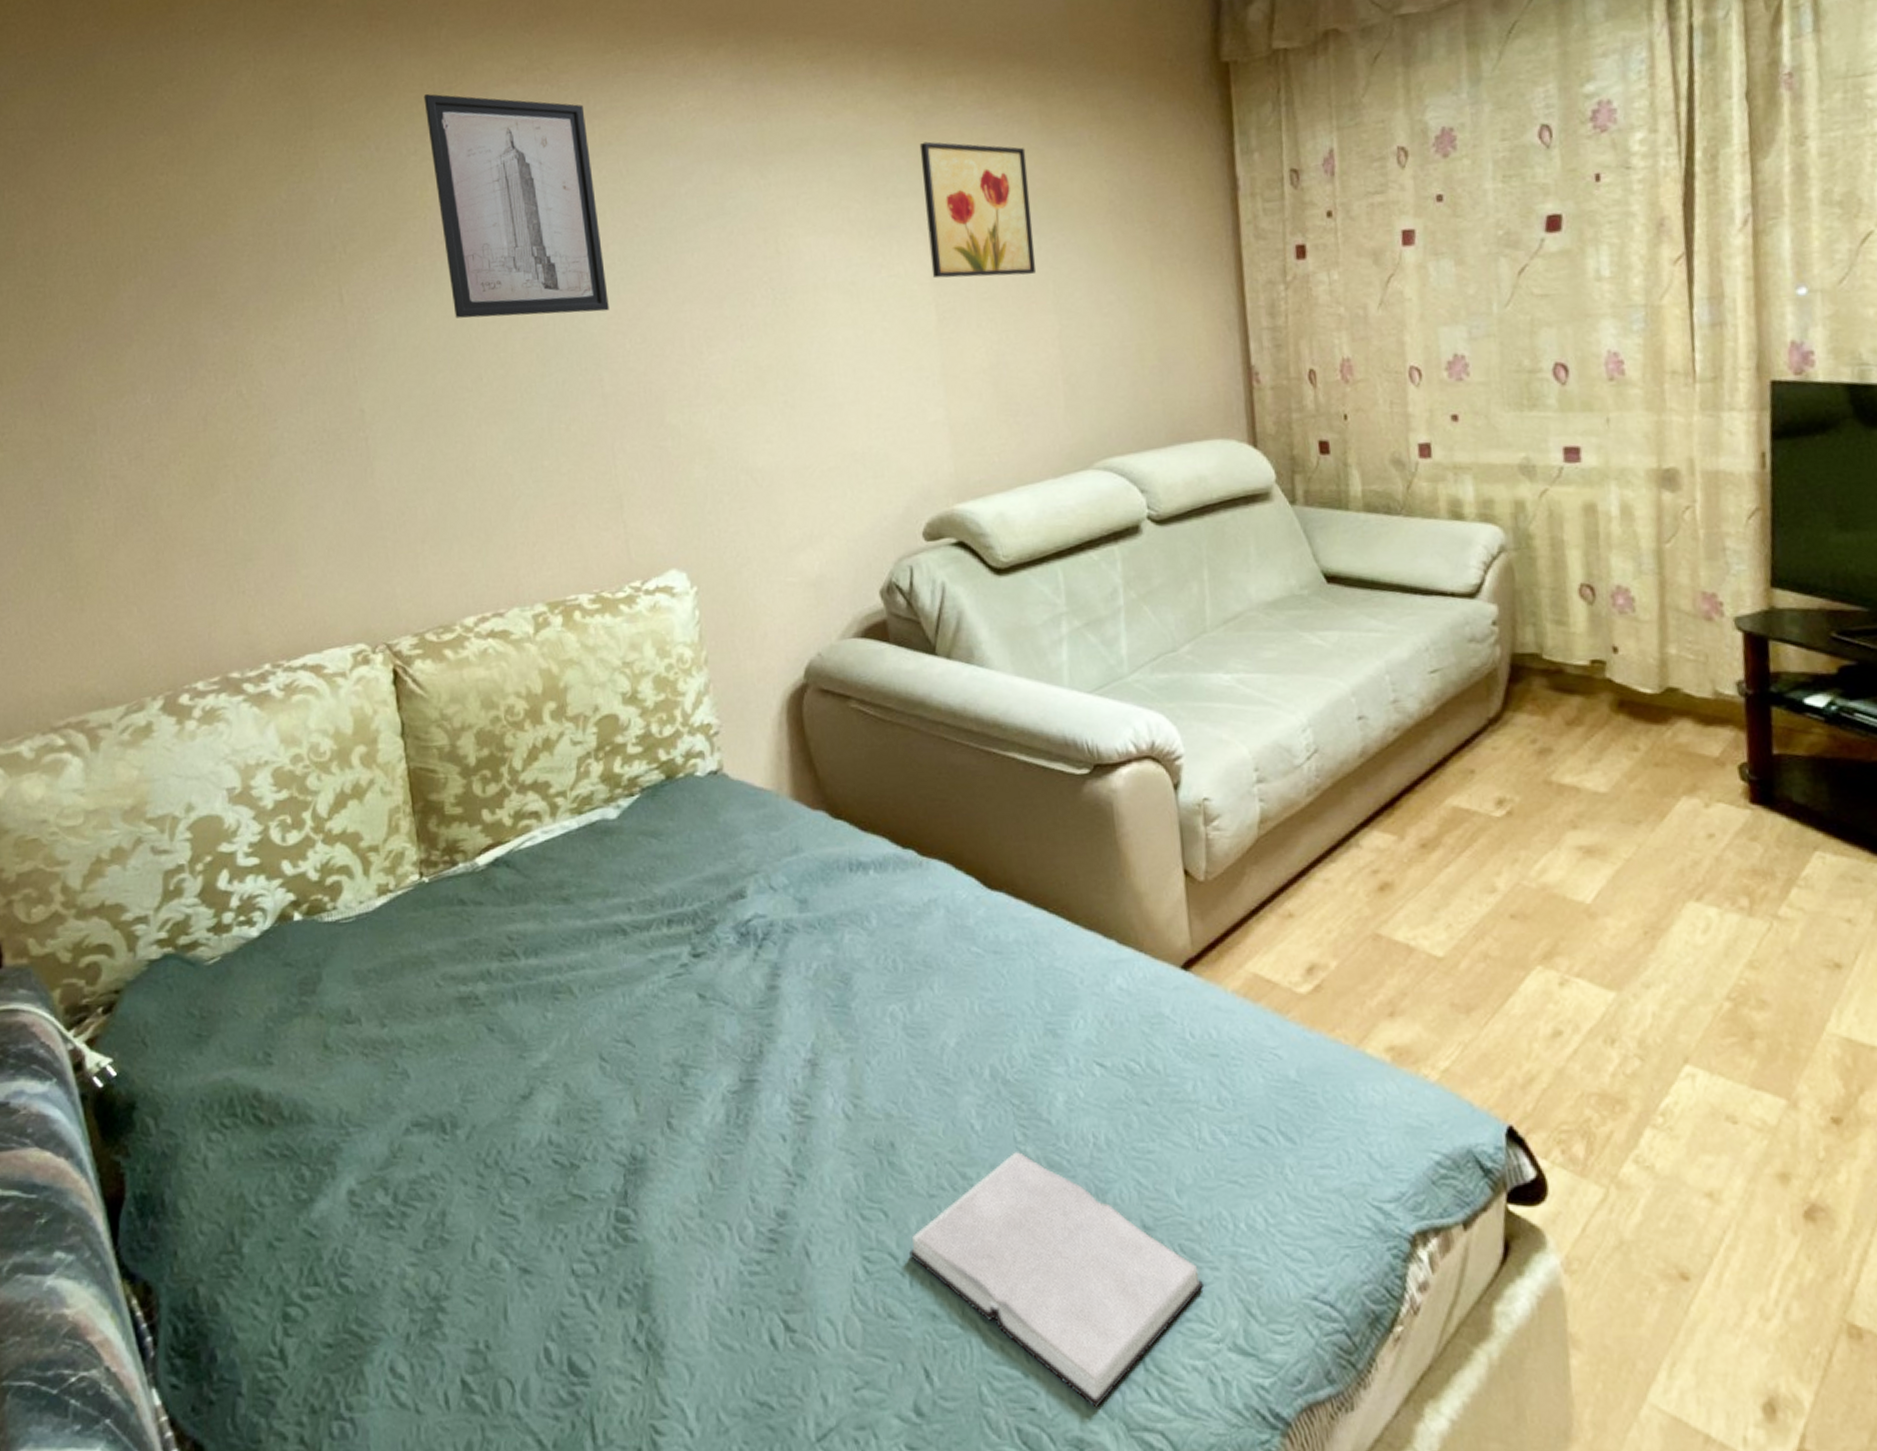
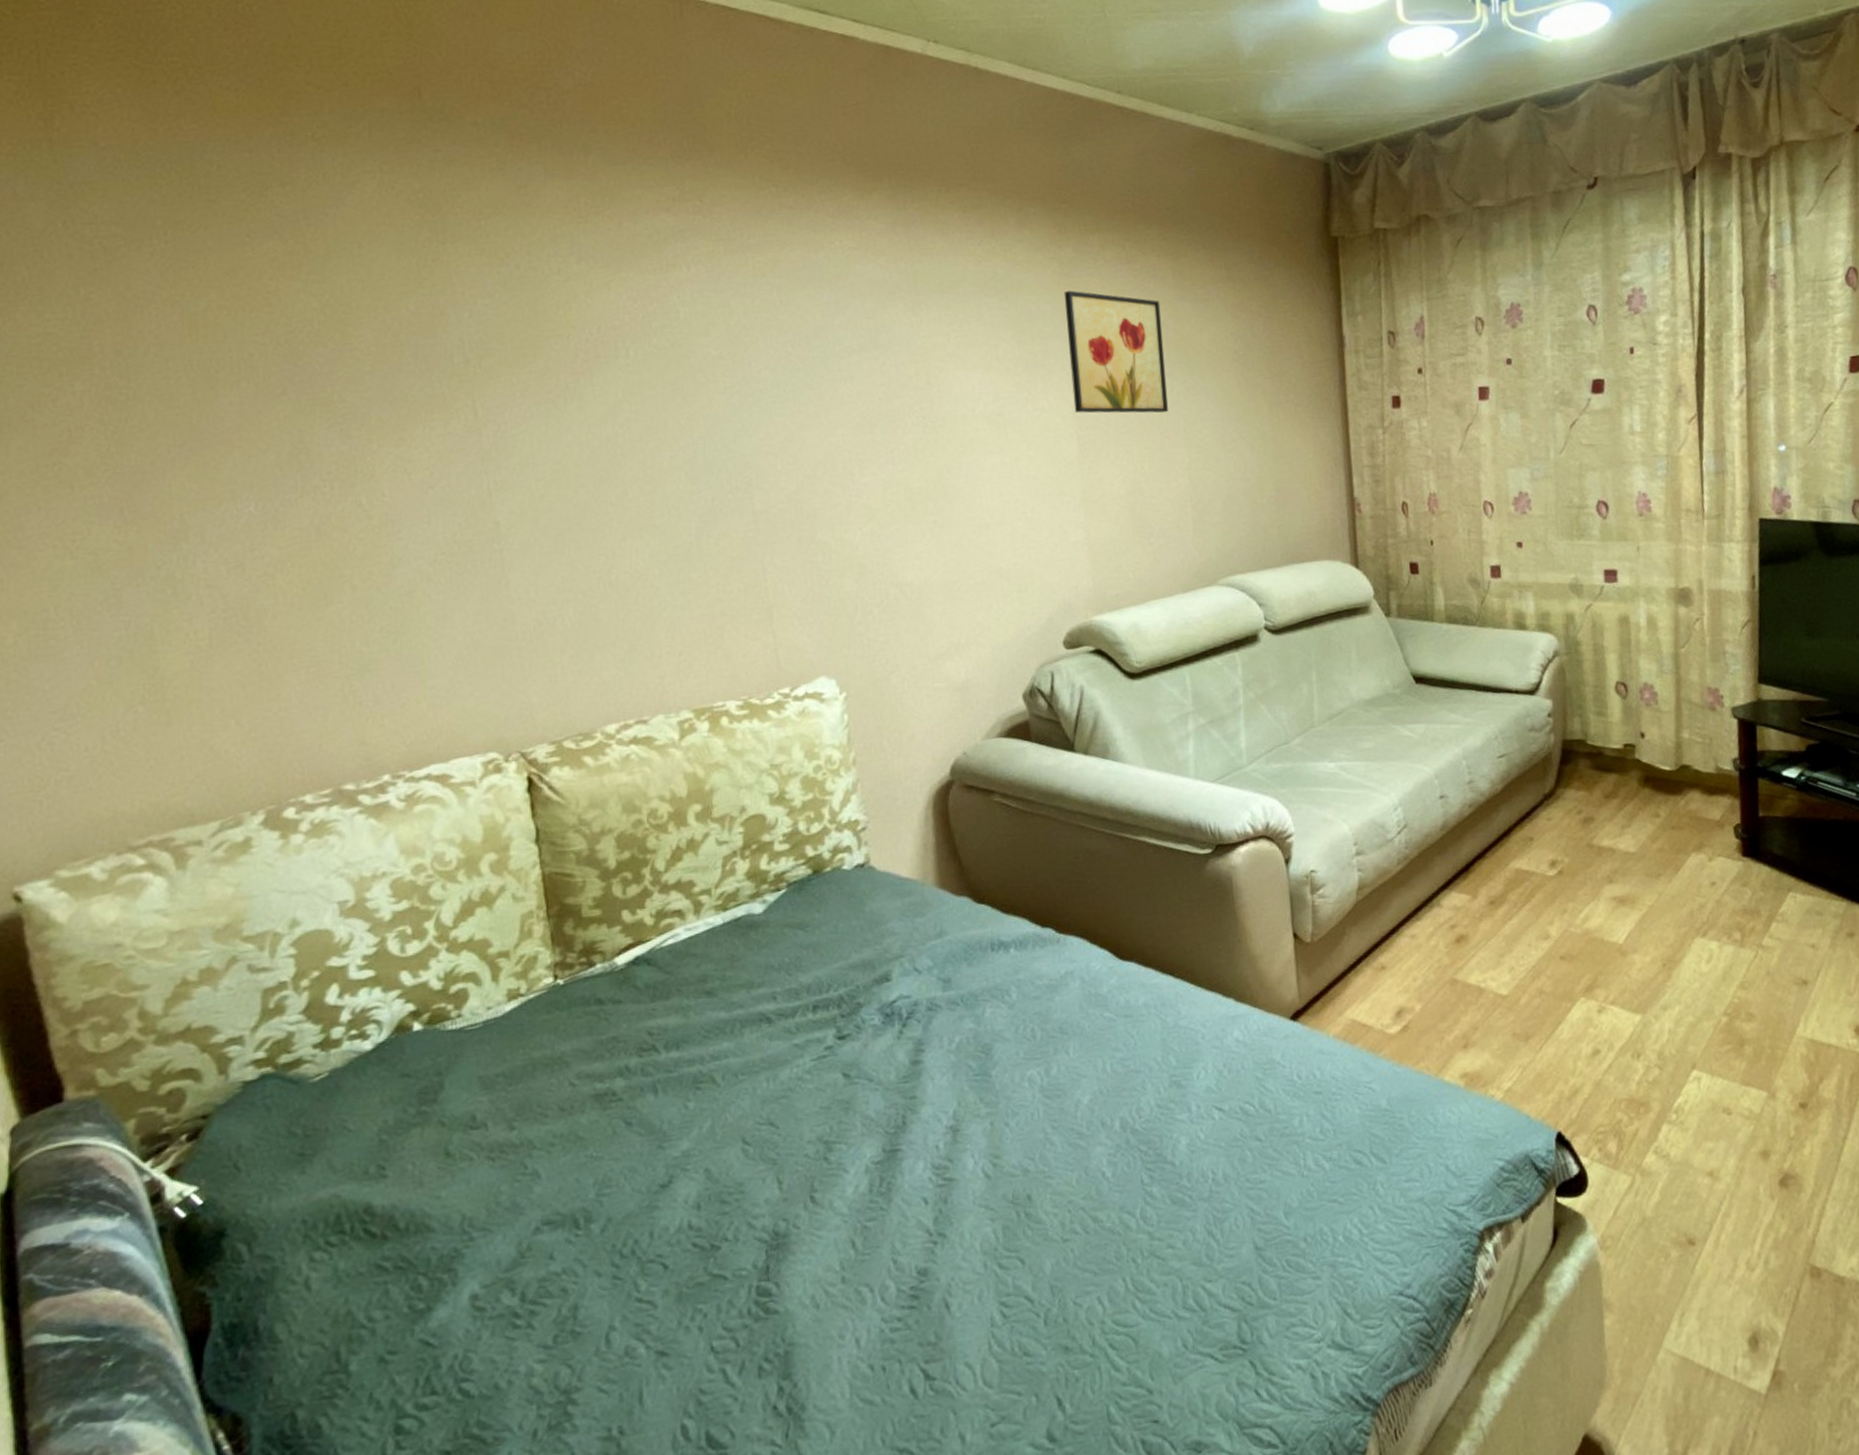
wall art: present [423,94,609,319] -> none [568,217,761,436]
hardback book: present [909,1152,1205,1408] -> none [1044,1193,1308,1413]

